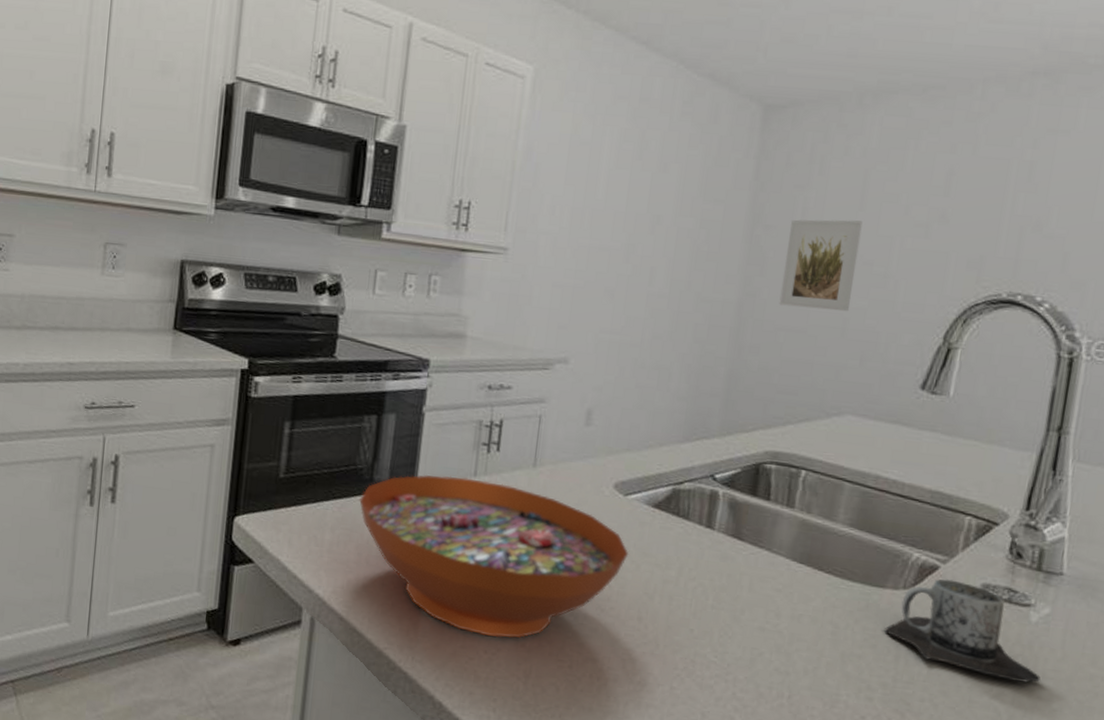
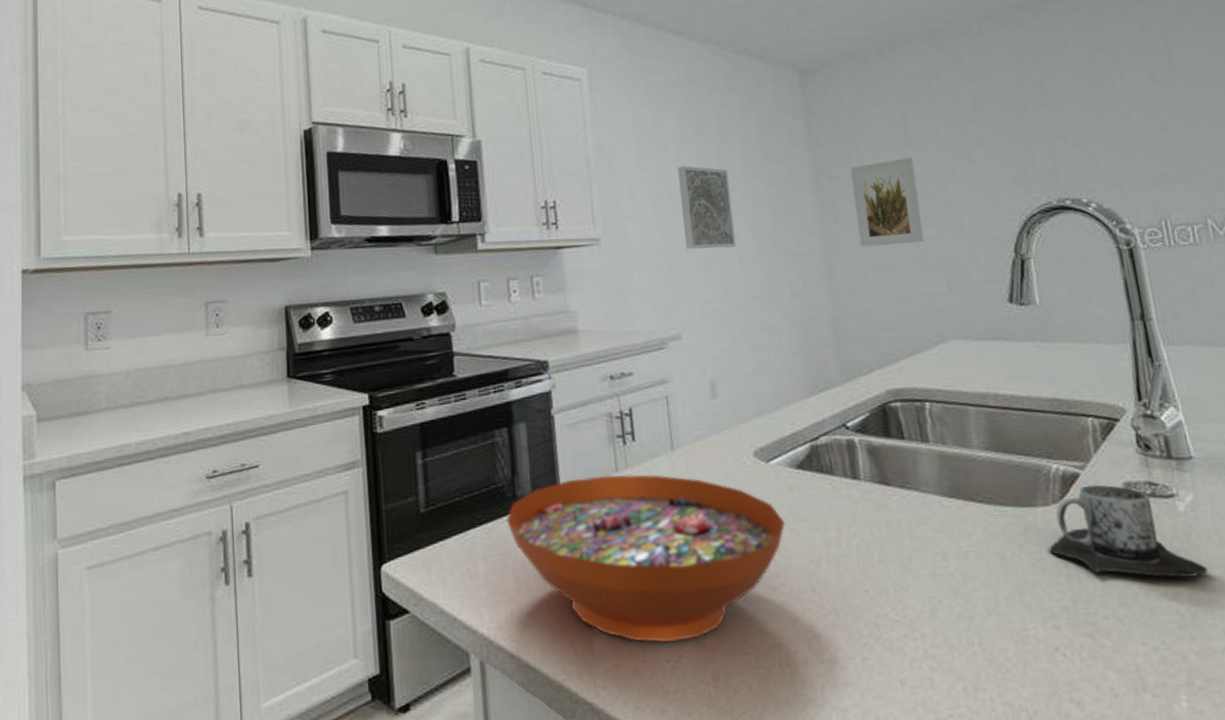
wall art: none [595,188,659,282] -> present [677,166,737,249]

